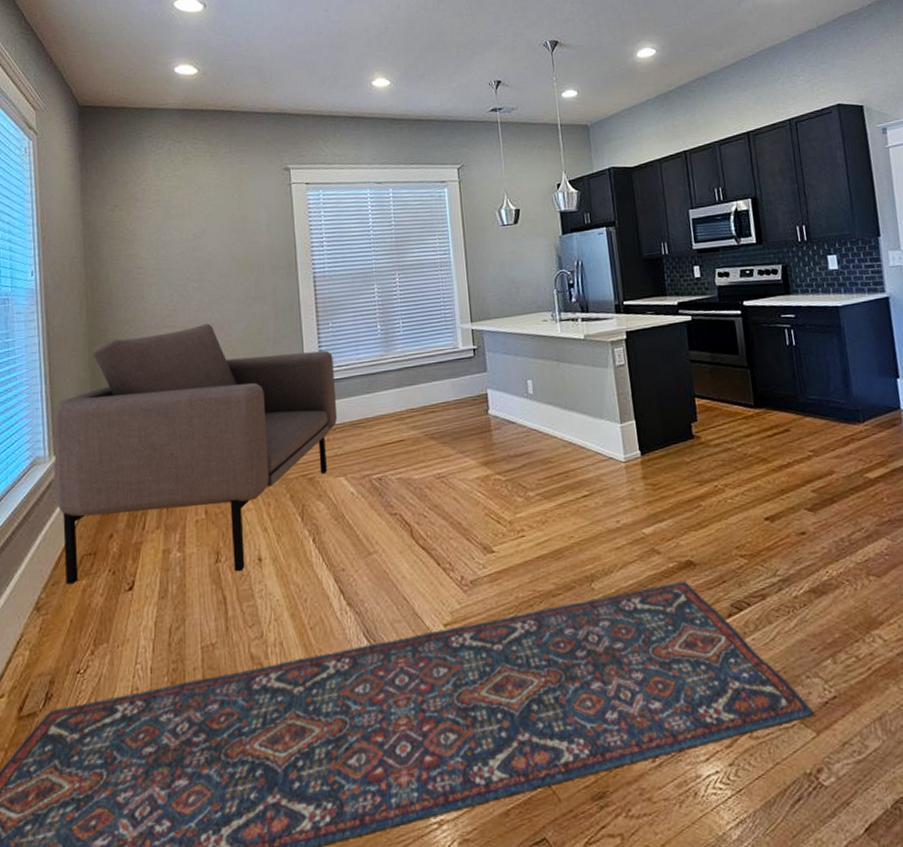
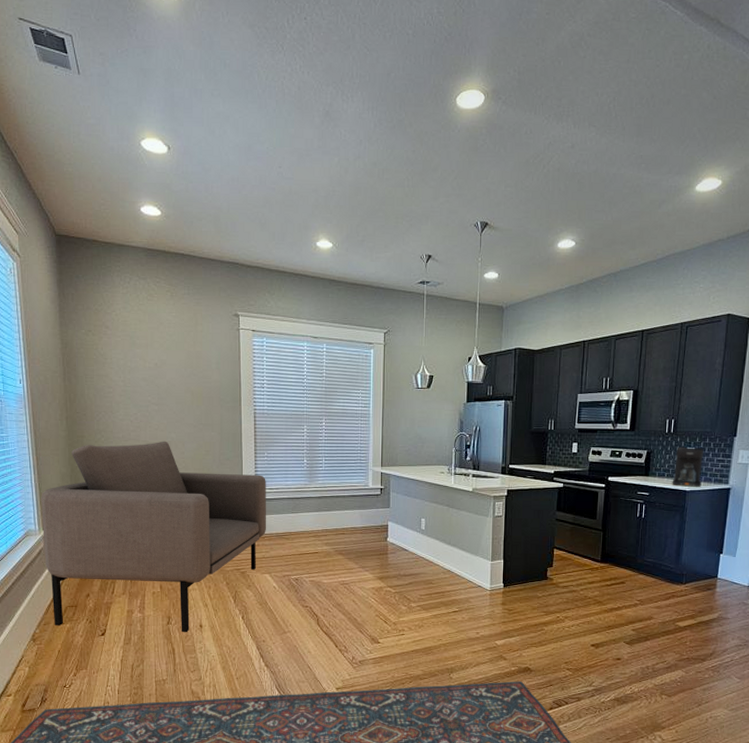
coffee maker: none [815,254,855,303] -> present [672,446,704,488]

